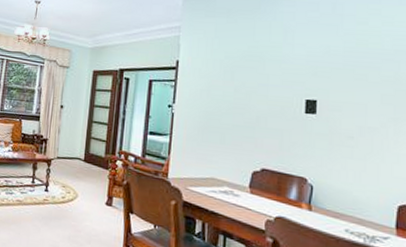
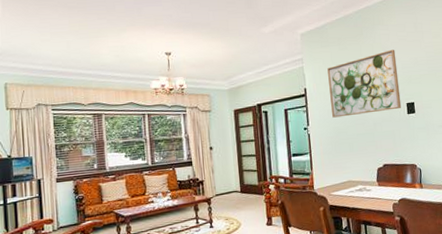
wall art: none [205,31,301,105] -> present [327,49,402,118]

